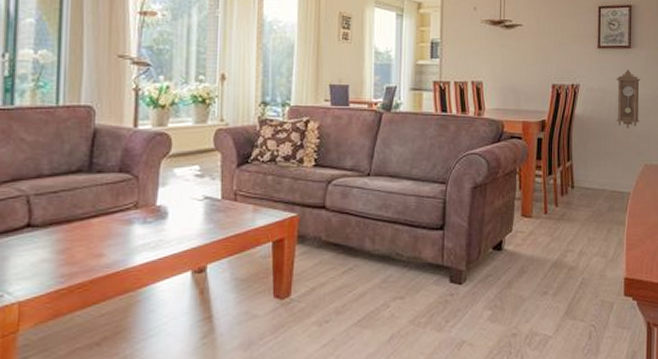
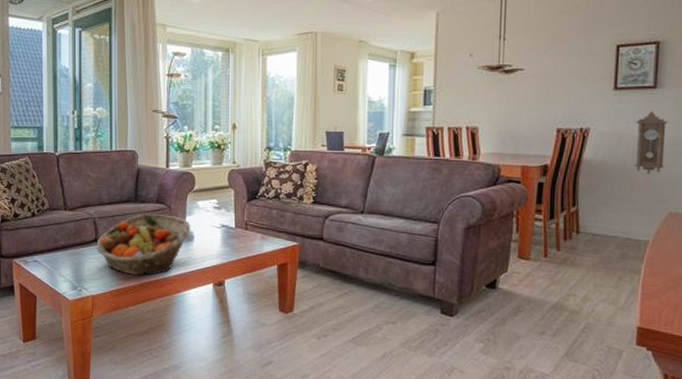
fruit basket: none [29,187,165,269] -> present [96,214,191,275]

